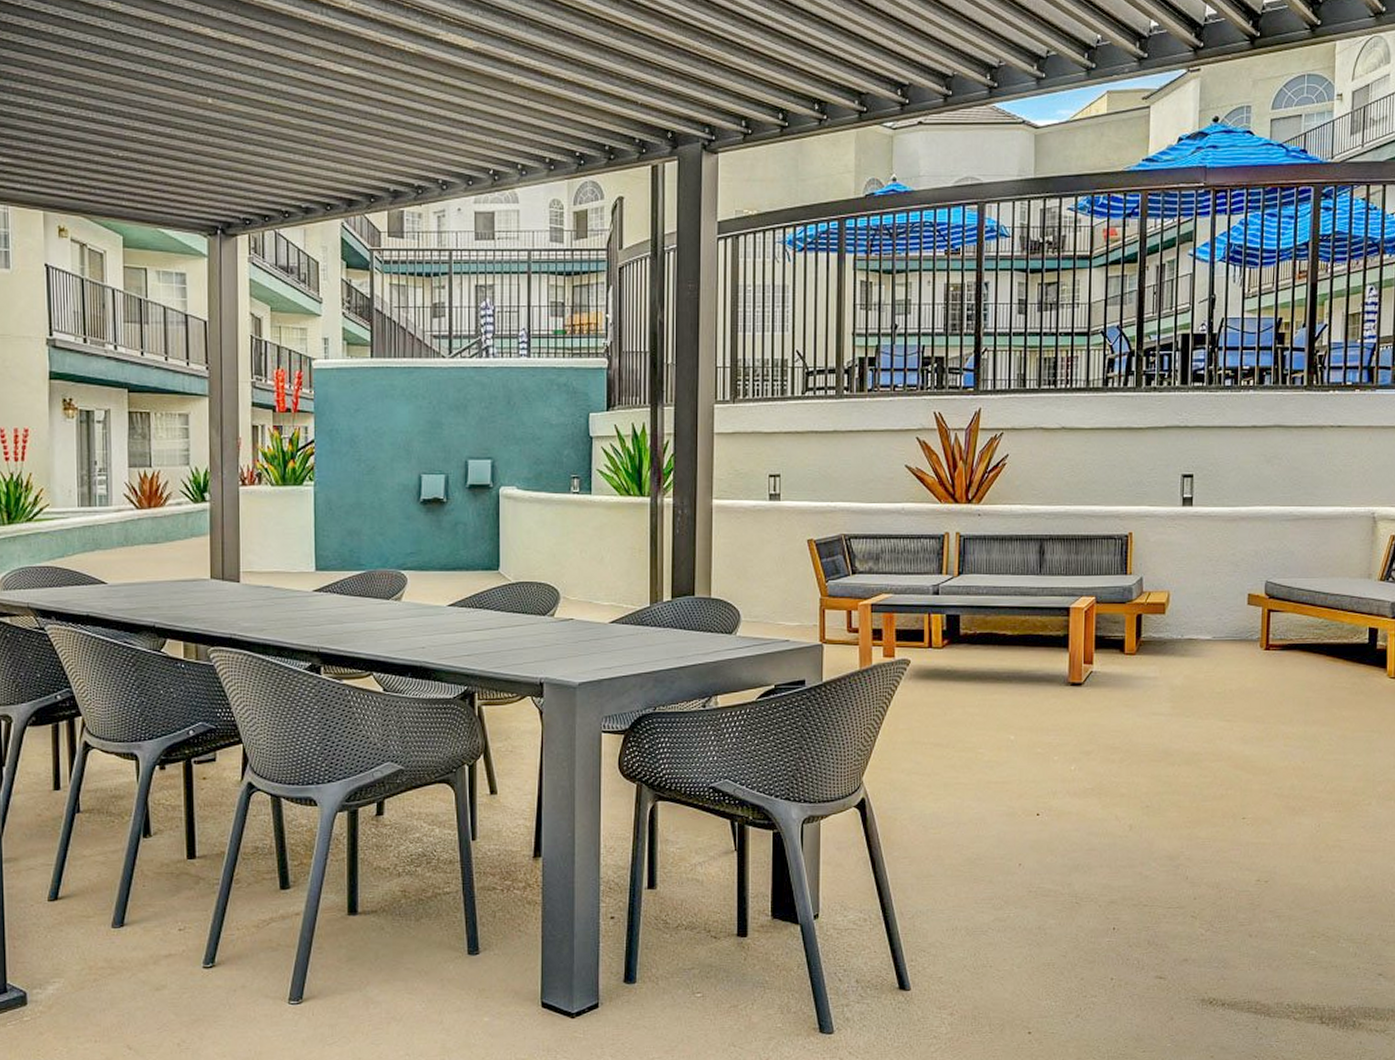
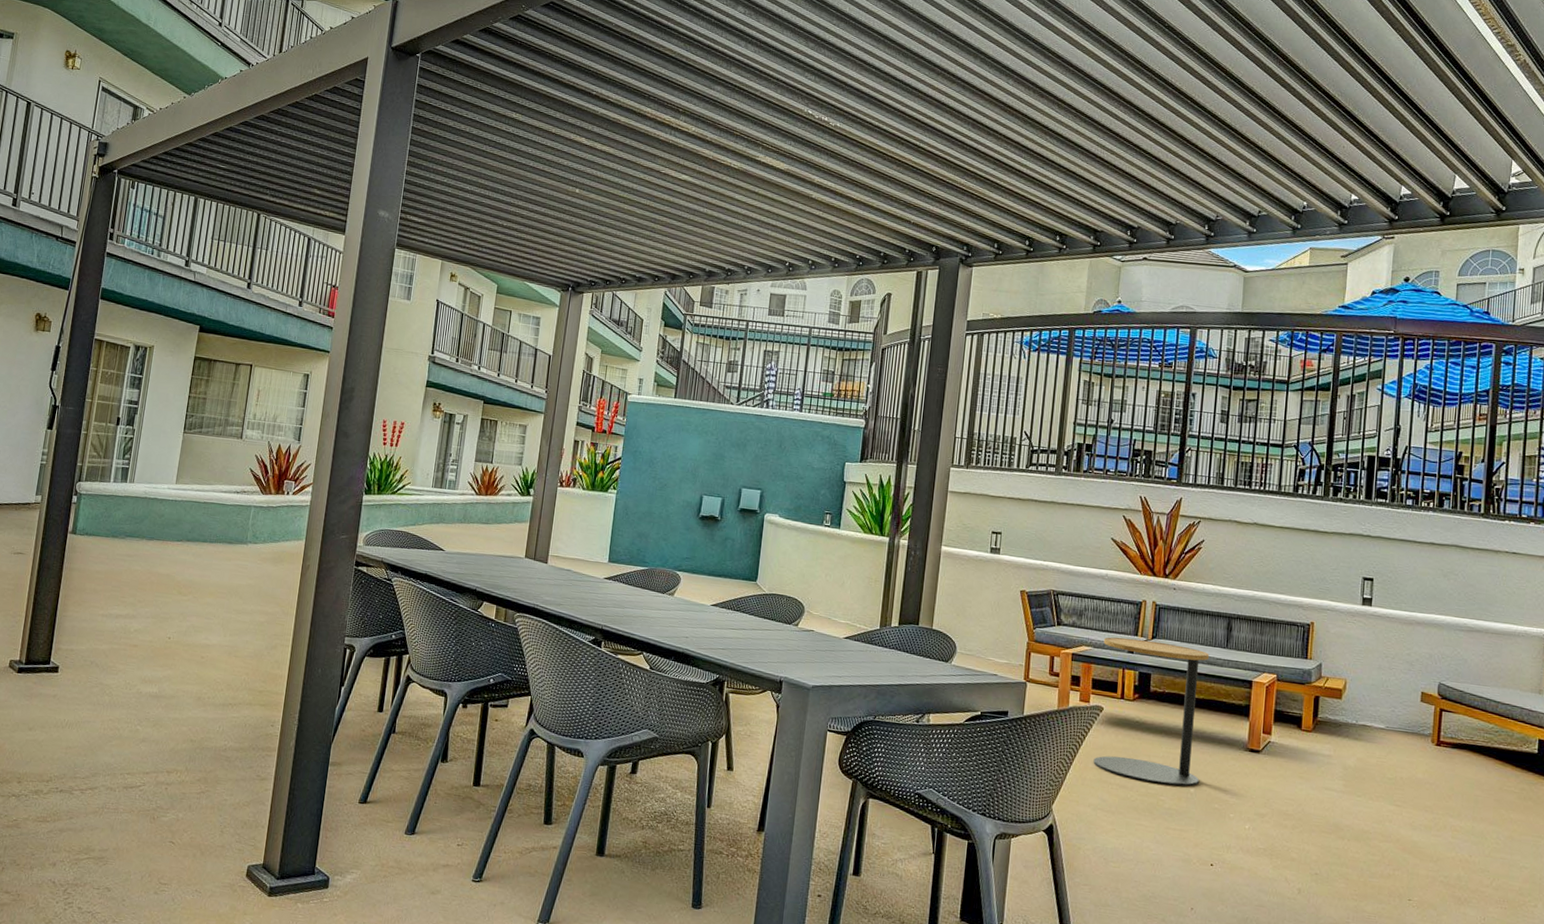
side table: none [903,577,1022,736] -> present [1093,637,1210,787]

